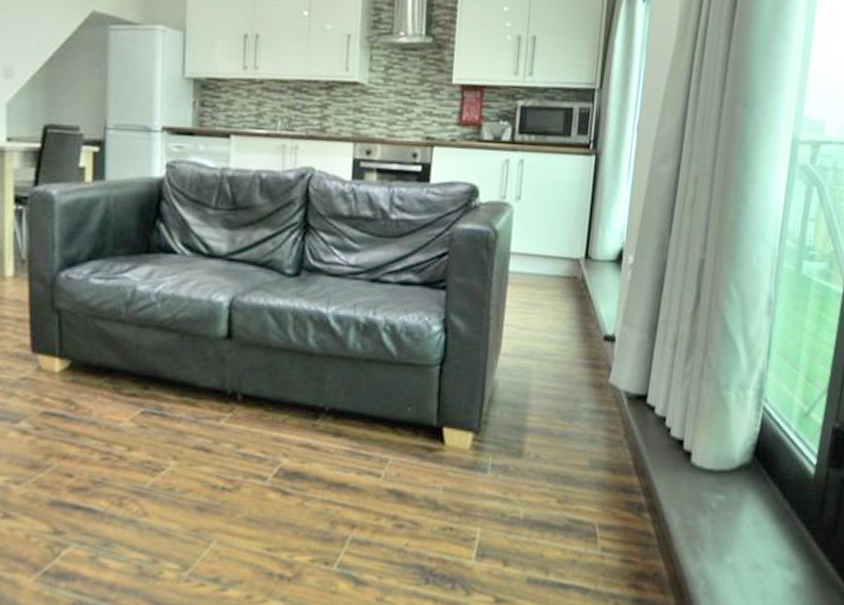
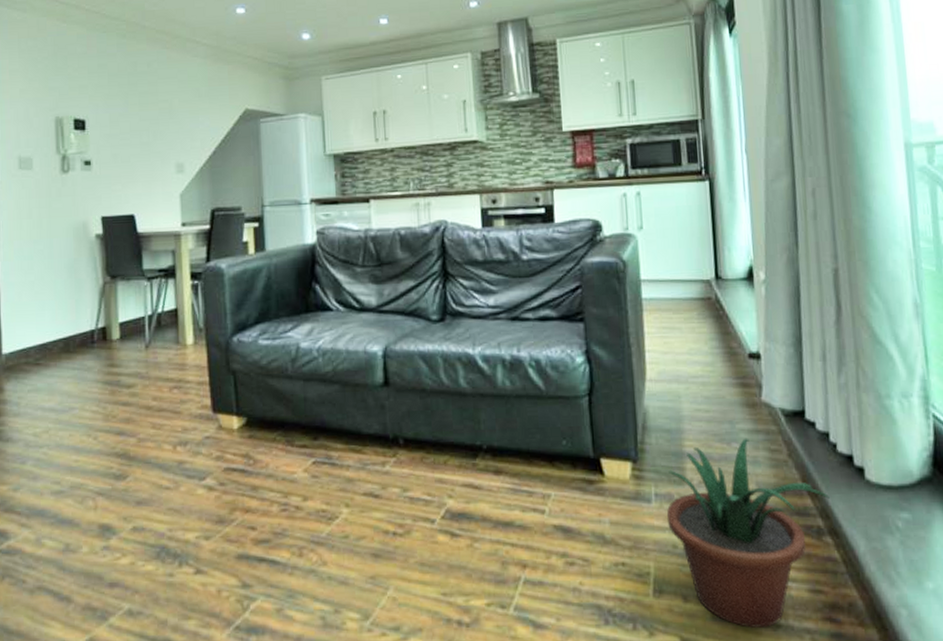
potted plant: none [499,417,655,591] -> present [666,438,830,628]

